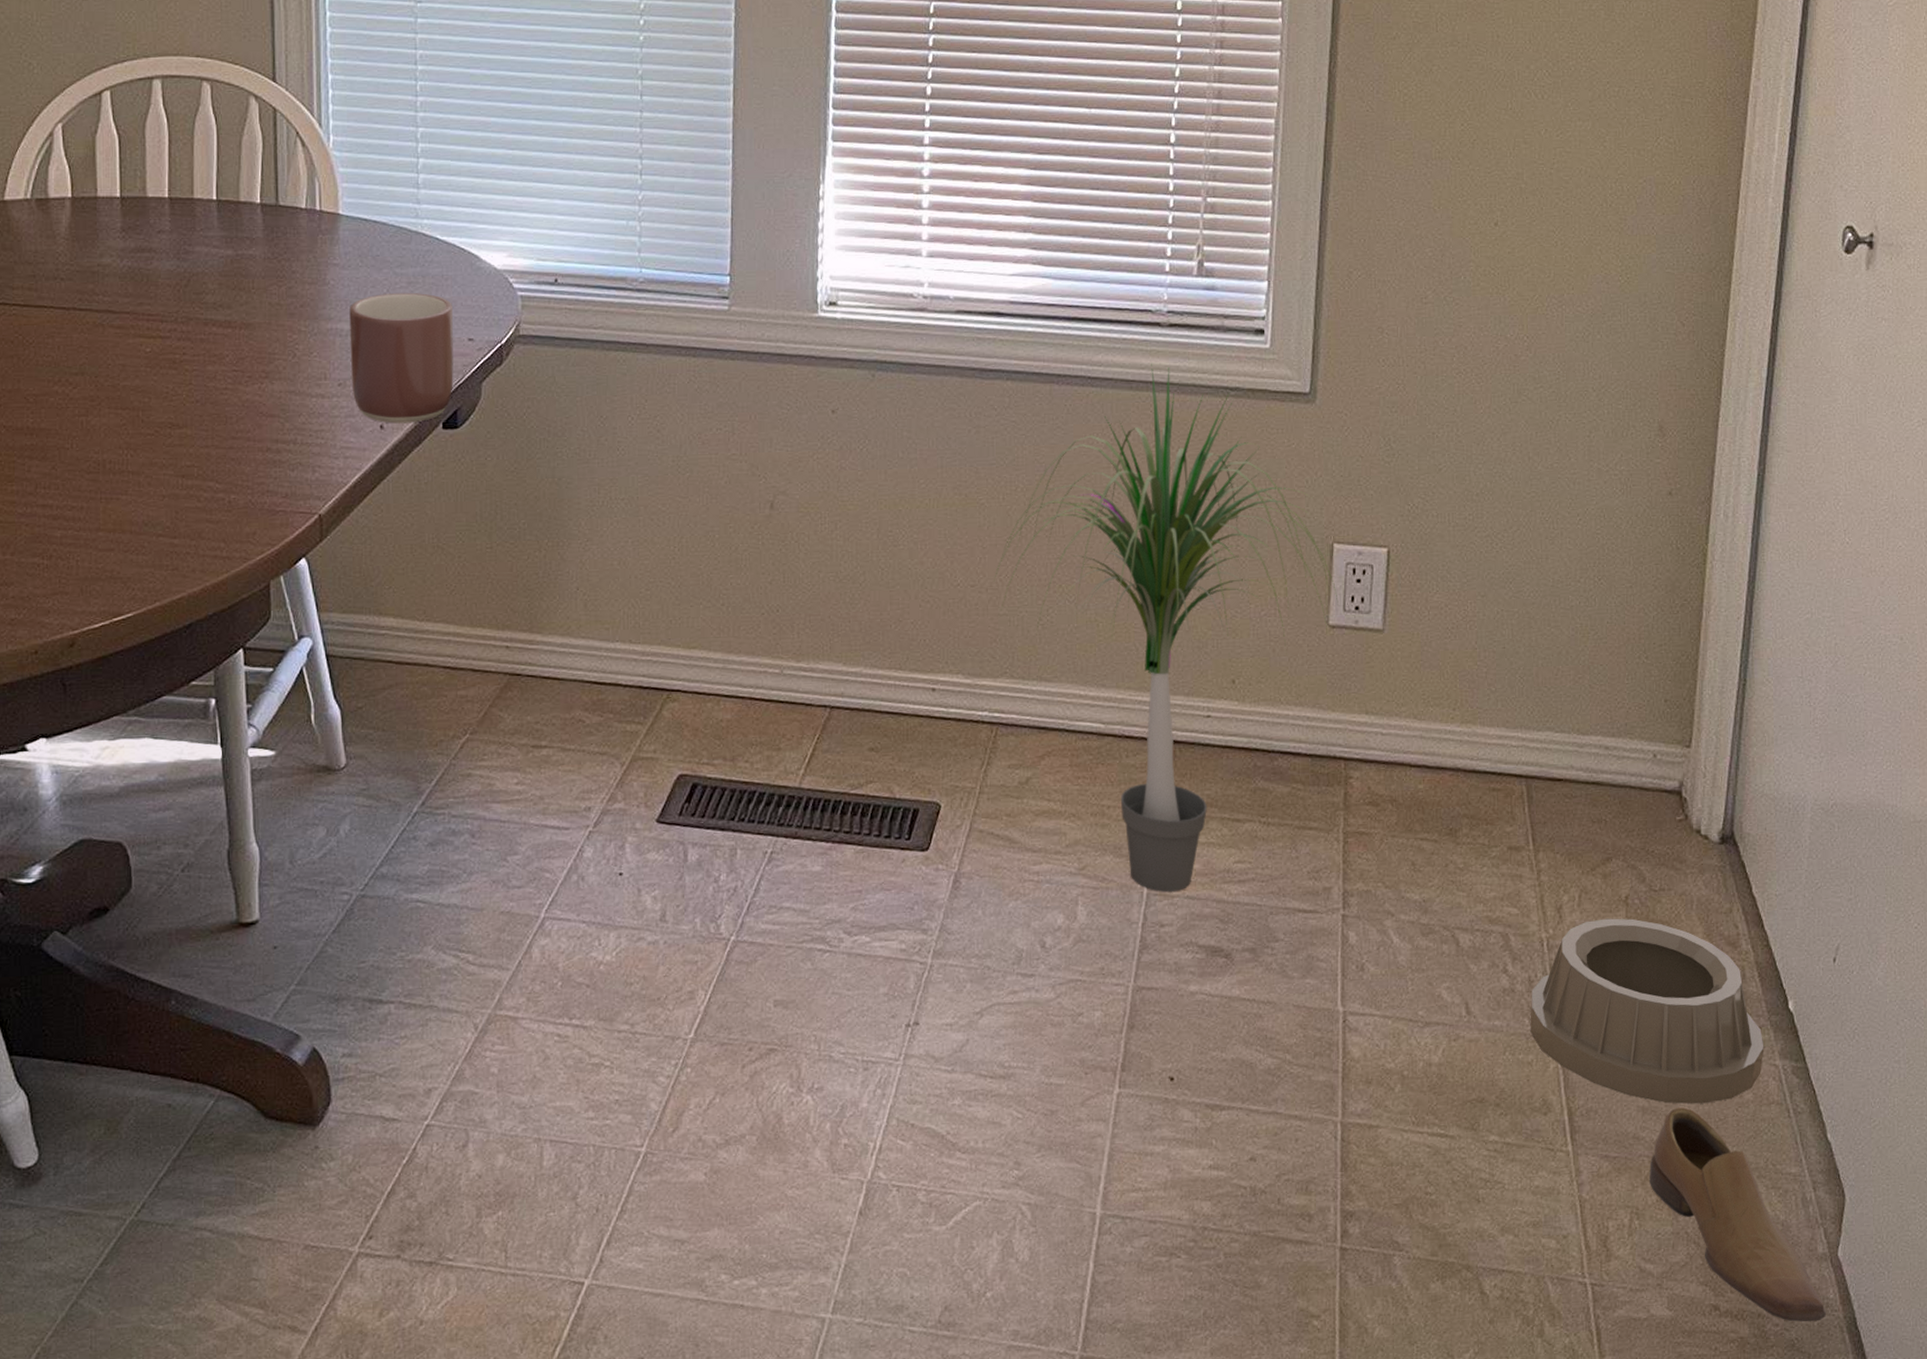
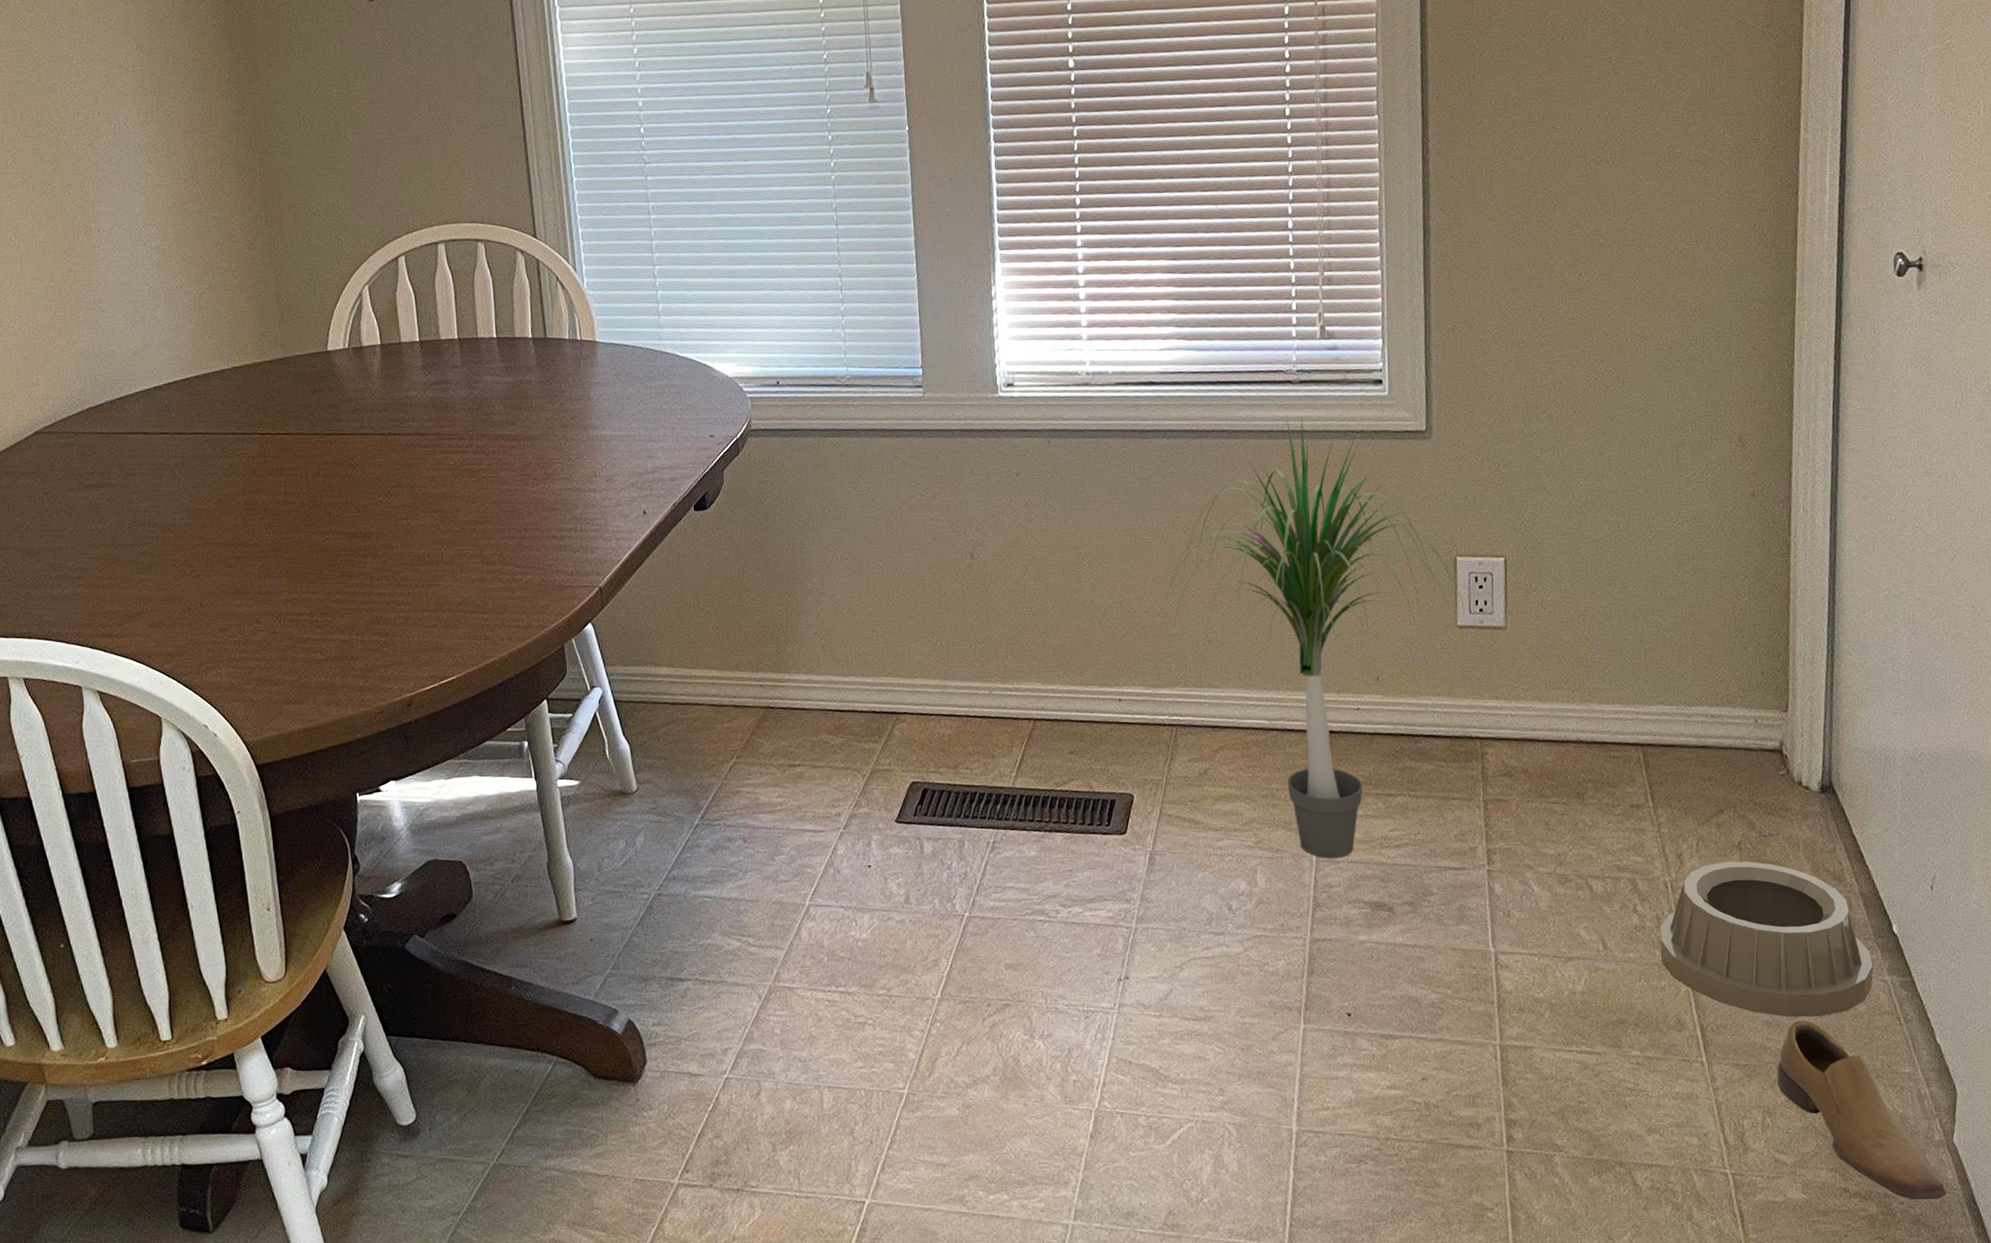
mug: present [349,292,453,424] -> none [610,401,700,509]

